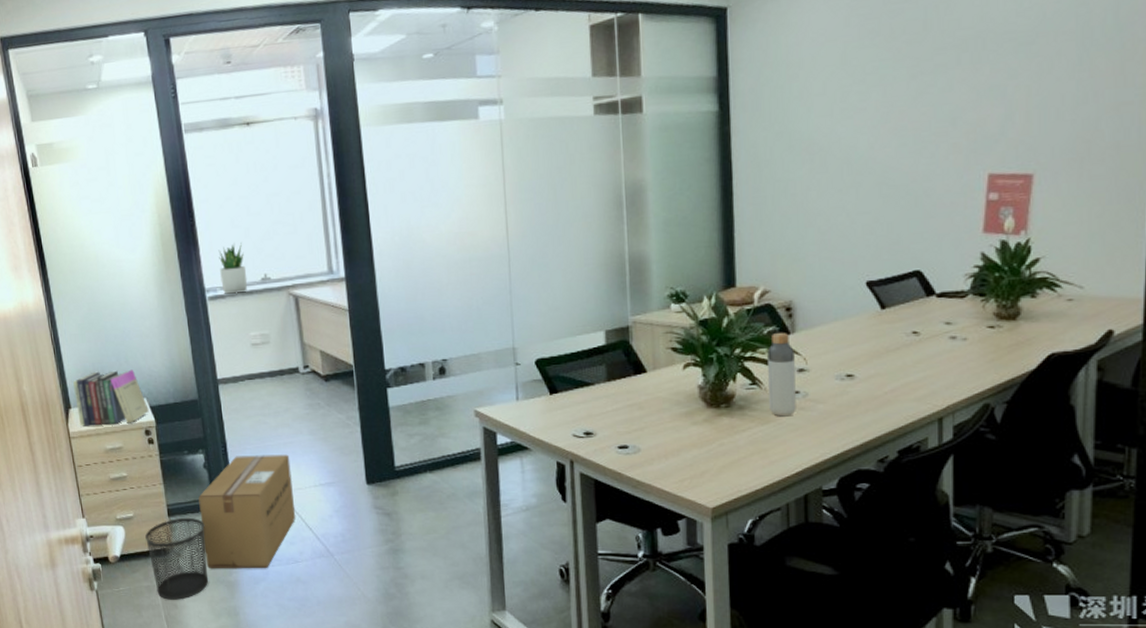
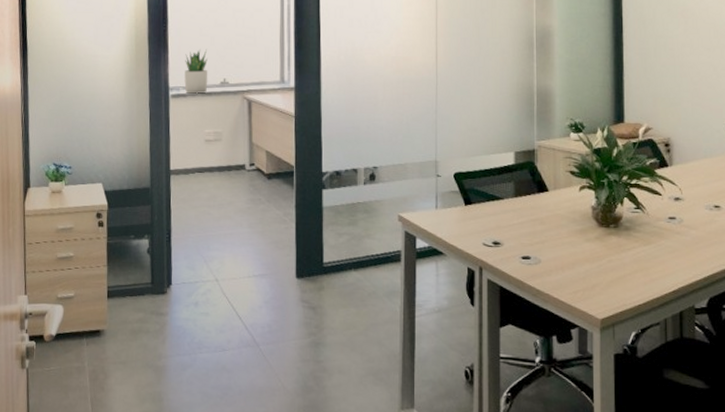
books: present [73,369,149,427] -> none [35,154,103,206]
waste bin: present [145,517,209,600] -> none [83,300,141,383]
box: present [198,454,296,569] -> none [138,243,228,355]
bottle: present [767,332,796,417] -> none [649,164,673,239]

